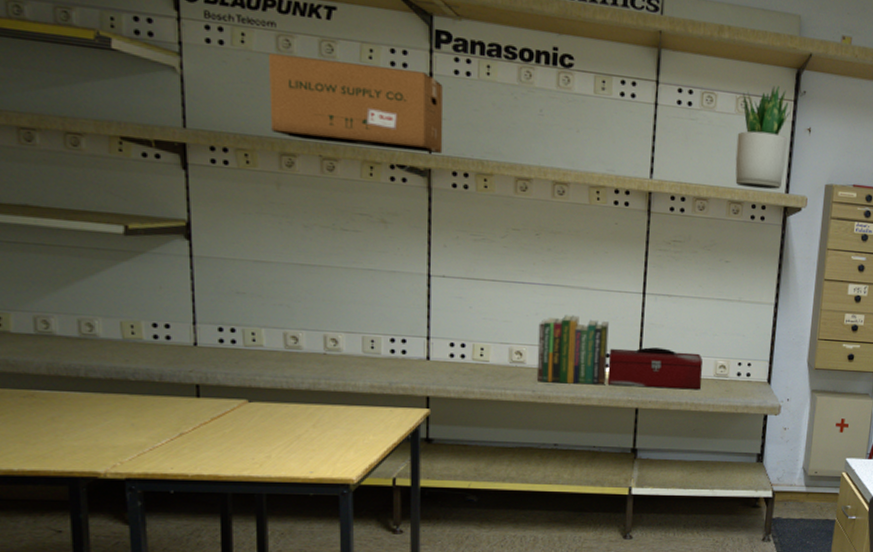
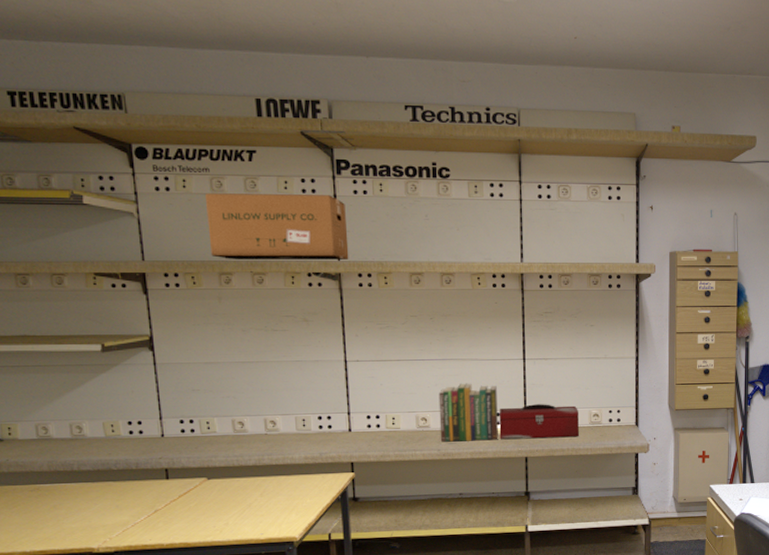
planter: present [735,85,791,190] -> none [591,174,635,262]

